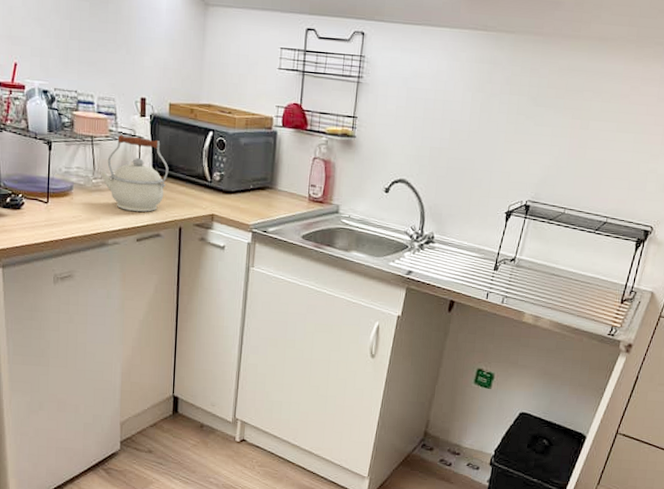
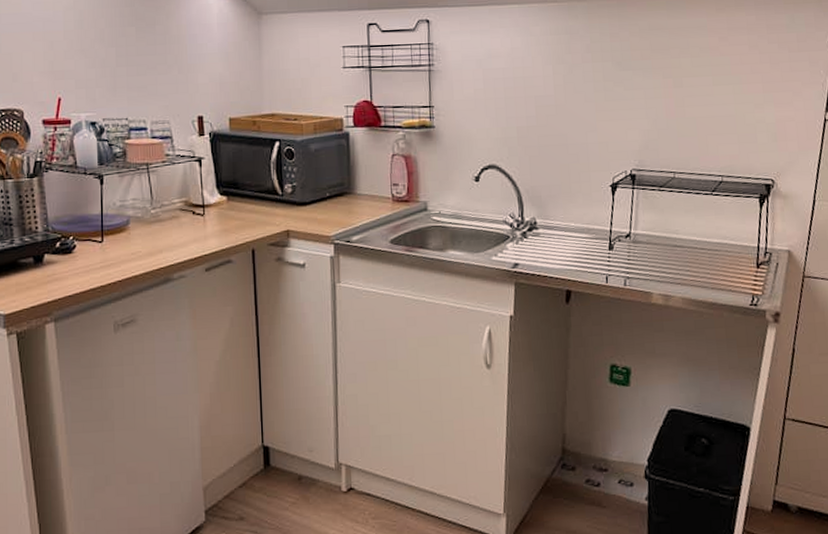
kettle: present [100,134,169,212] -> none [158,157,235,239]

